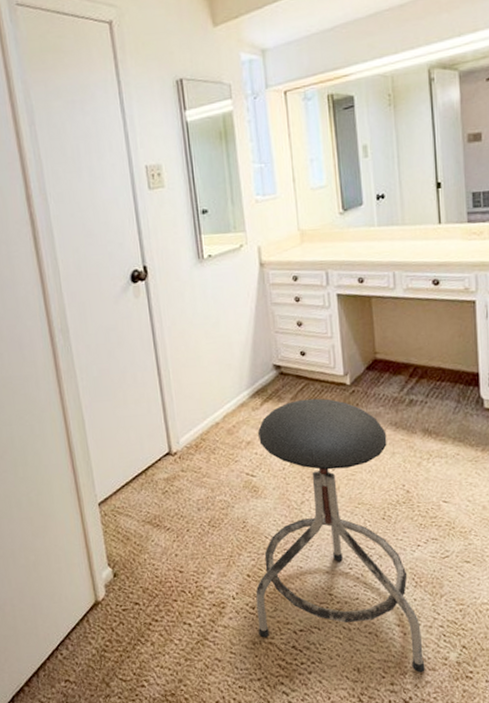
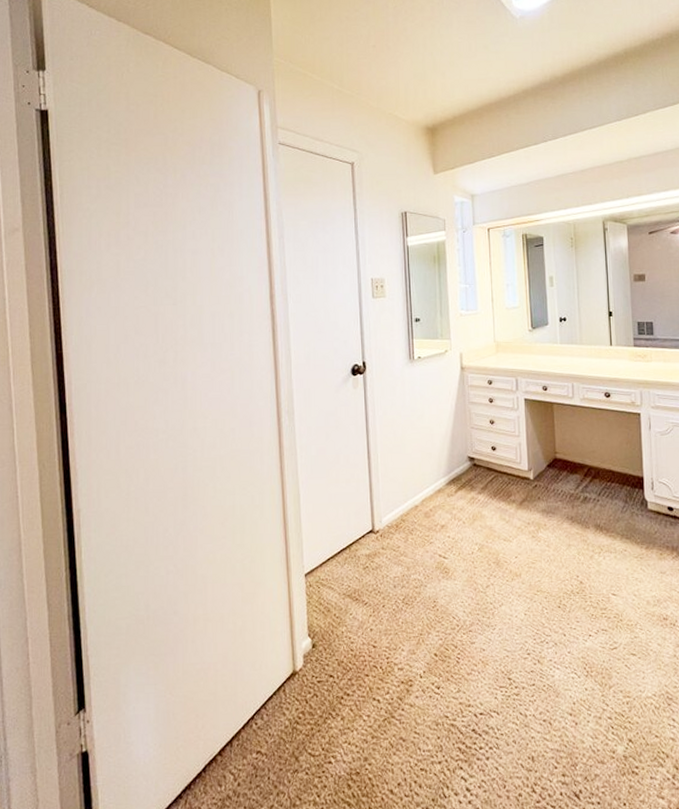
stool: present [255,398,425,673] -> none [441,489,595,765]

